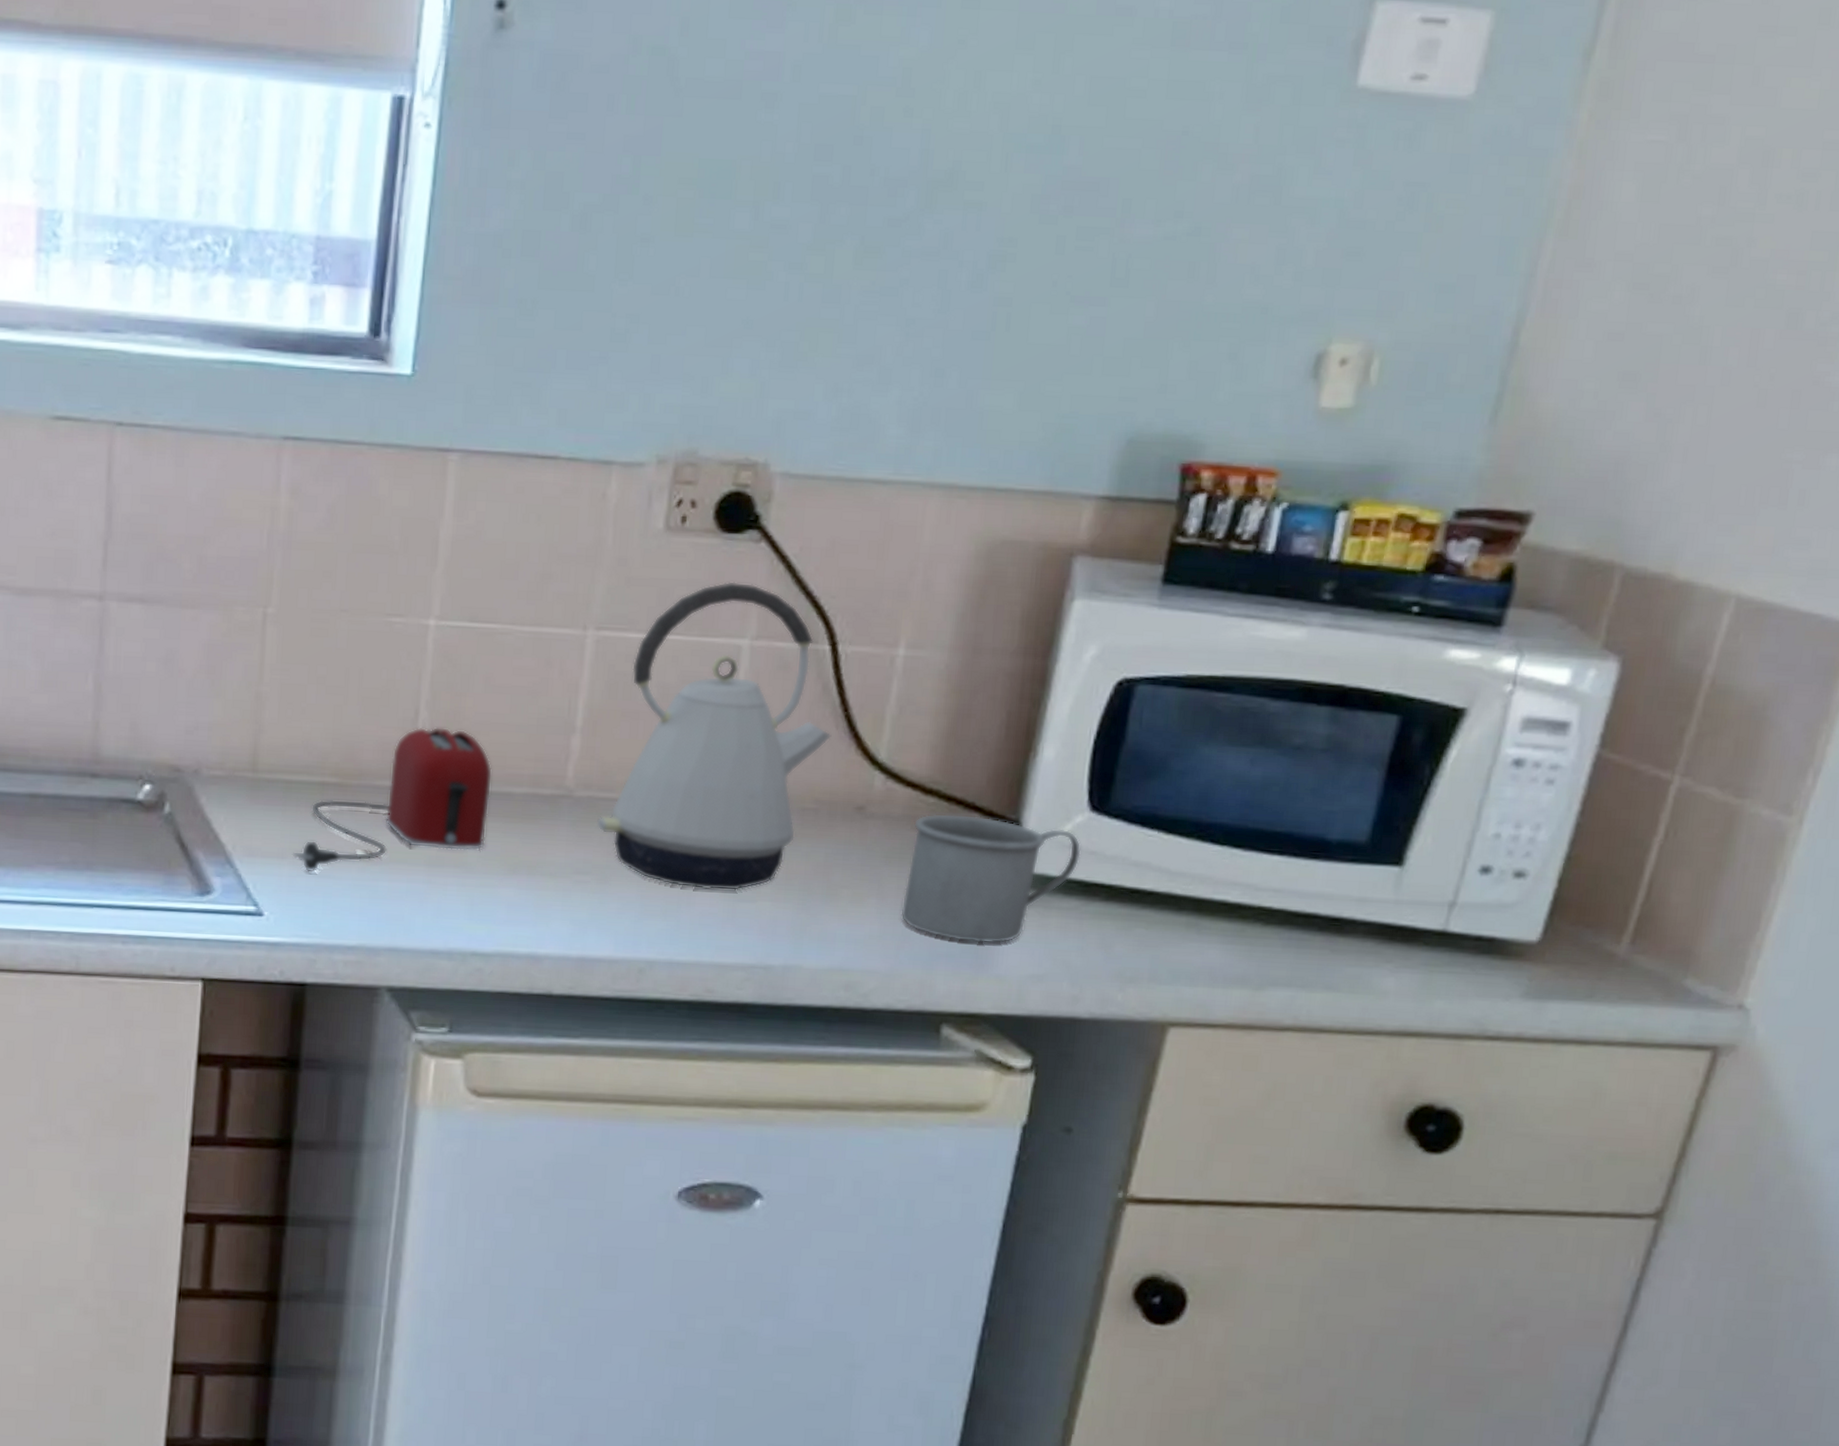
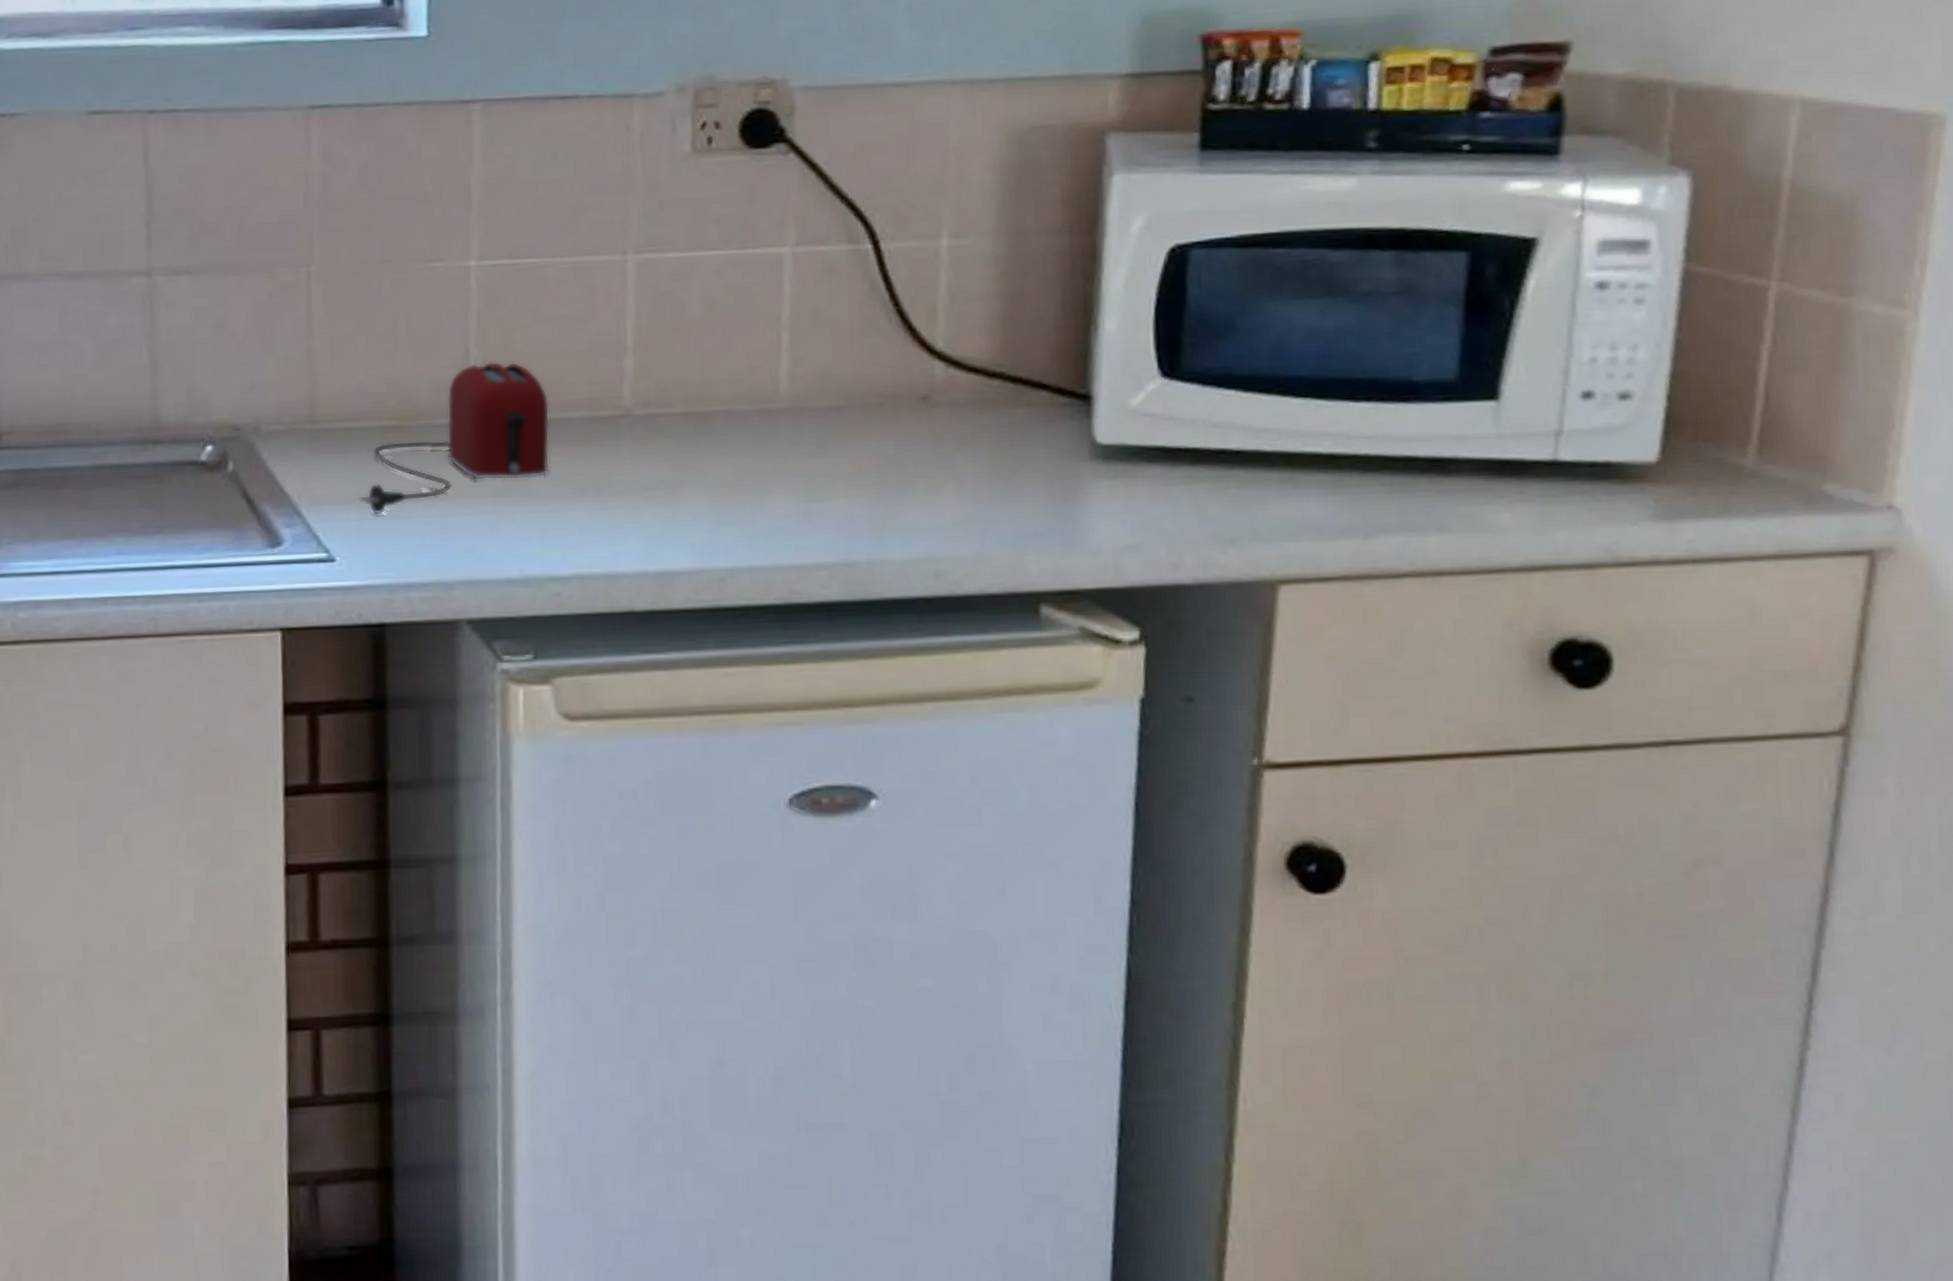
kettle: present [596,581,832,891] -> none [658,193,886,494]
mug: present [900,813,1081,944] -> none [980,393,1159,520]

